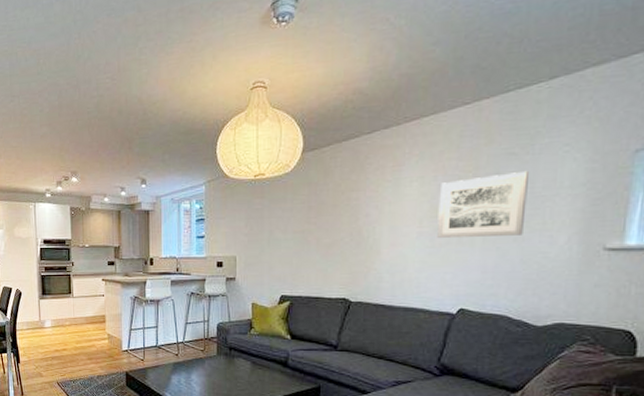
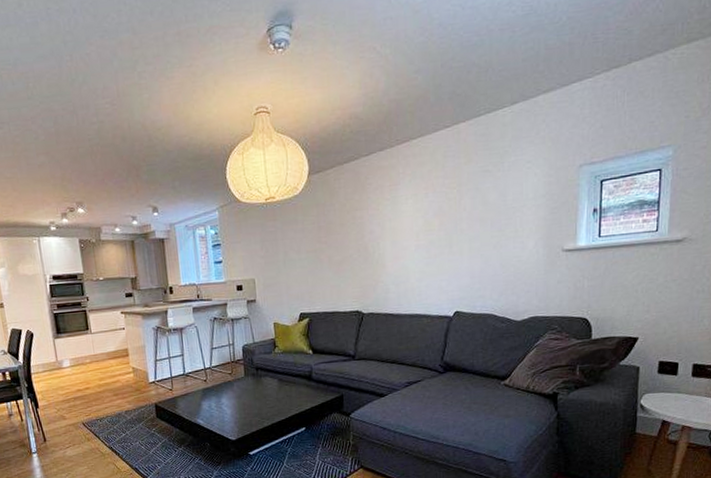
wall art: present [437,170,528,238] -> none [431,185,502,249]

